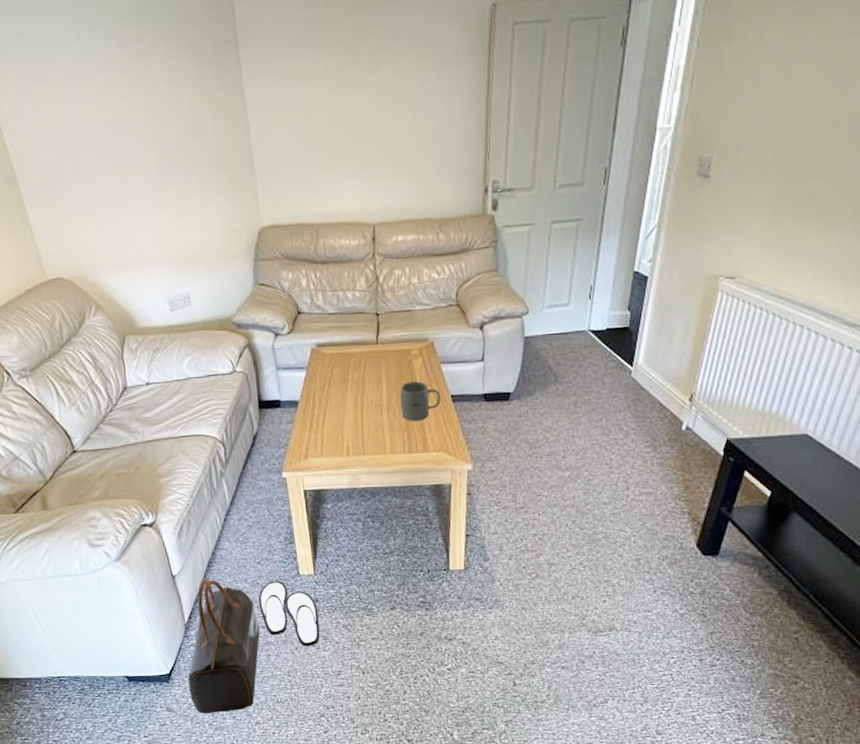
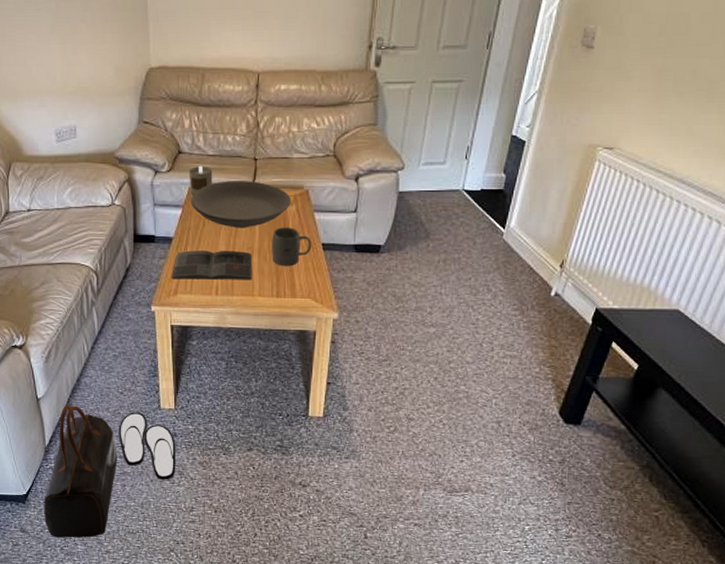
magazine: none [300,409,383,443] -> present [171,251,252,280]
candle: none [310,324,336,356] -> present [189,165,213,195]
decorative bowl: none [314,337,418,386] -> present [191,181,292,228]

